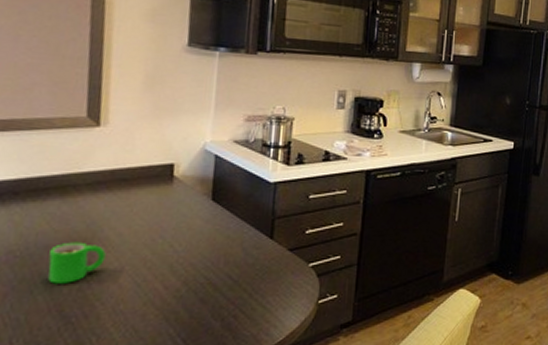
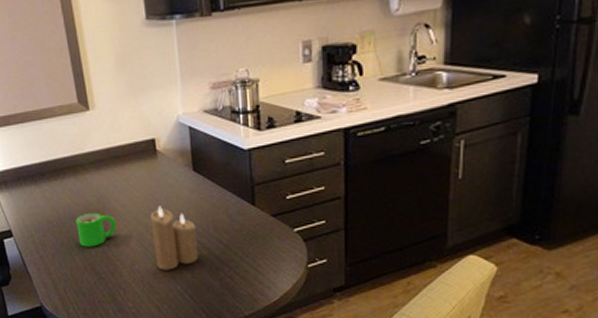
candle: none [148,236,204,311] -> present [150,206,199,271]

